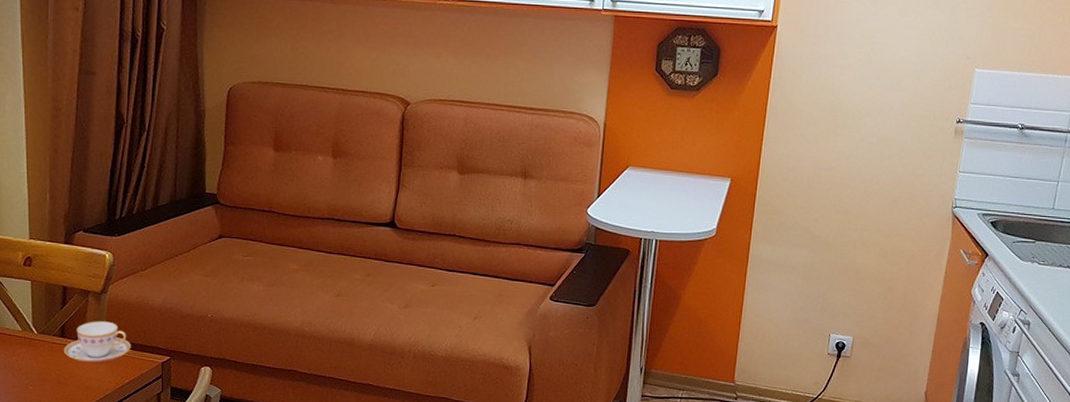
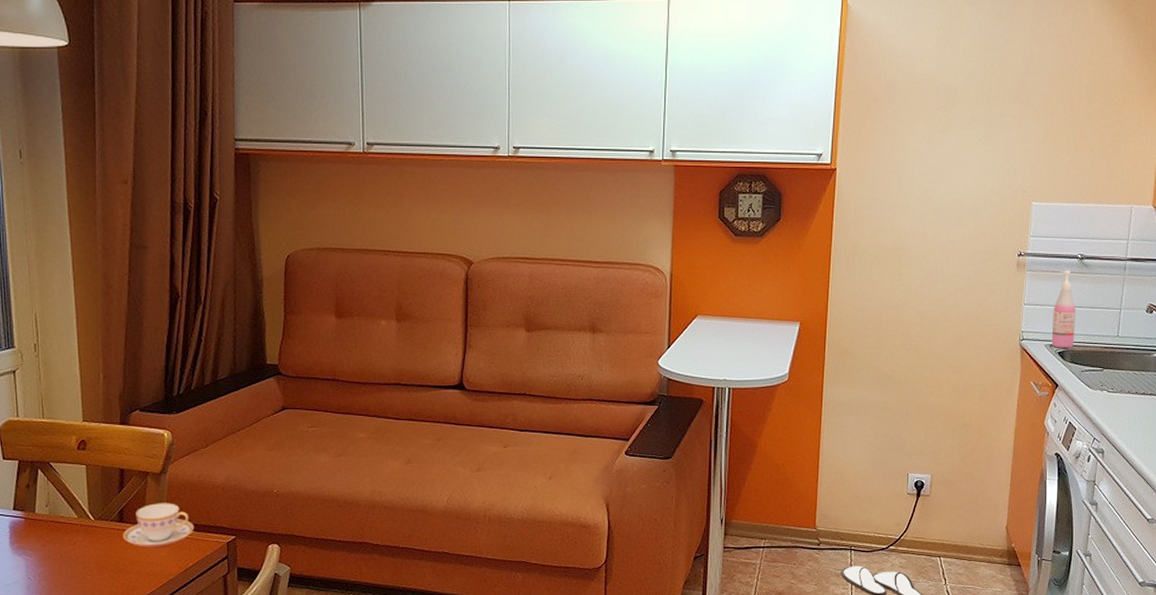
soap dispenser: none [984,139,1013,218] -> present [1051,270,1077,348]

